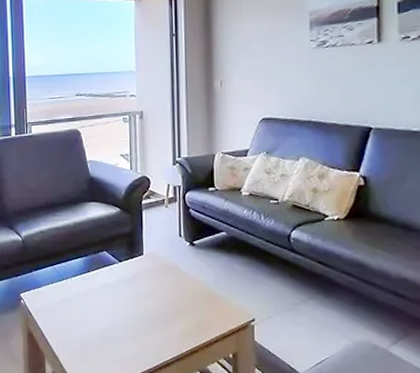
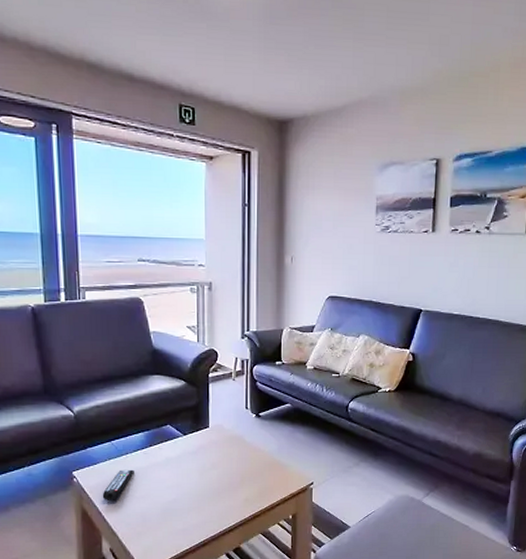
remote control: none [45,294,74,324] -> present [102,469,134,500]

